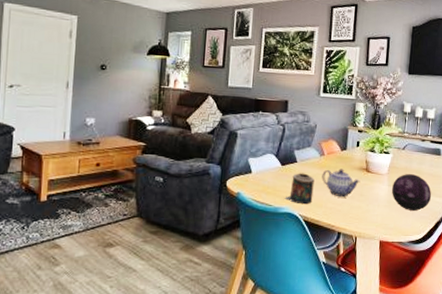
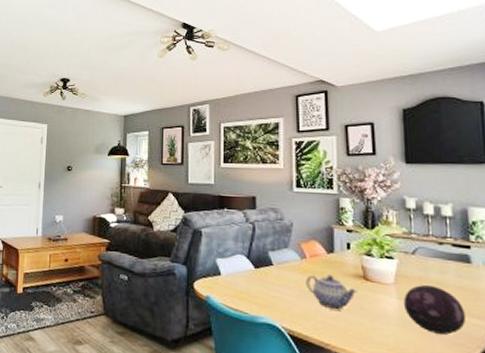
candle: present [284,173,315,205] -> none [262,277,297,316]

